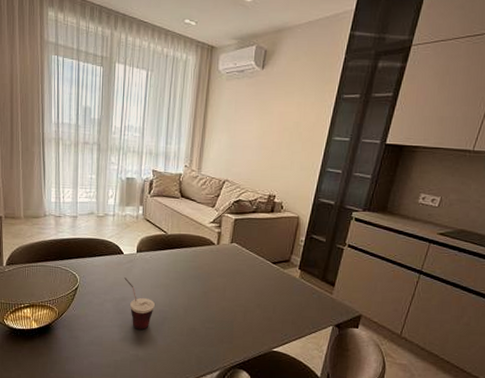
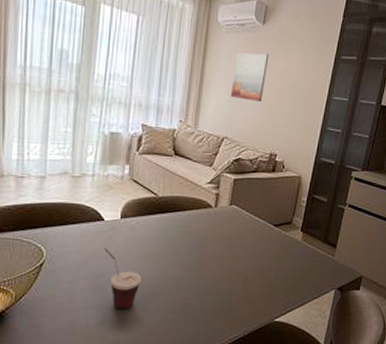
wall art: none [230,98,268,145] -> present [230,52,269,102]

